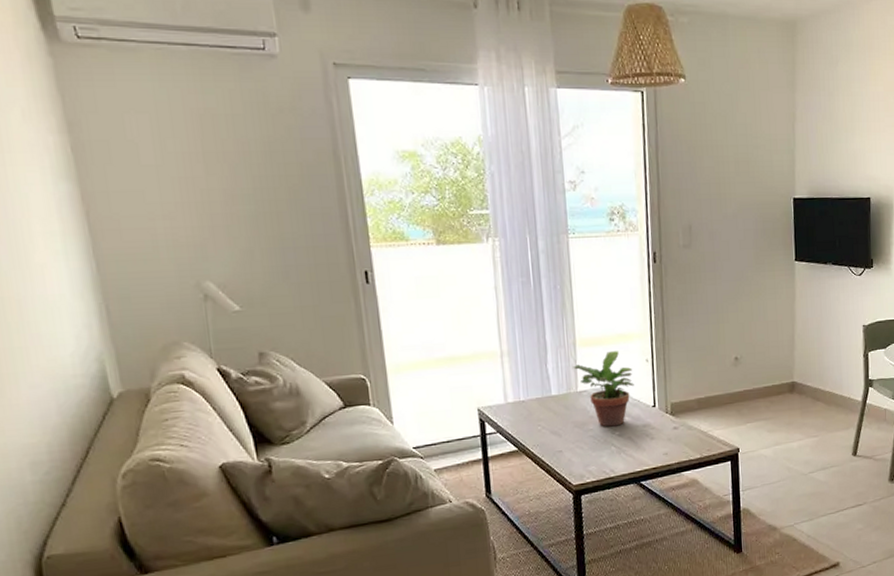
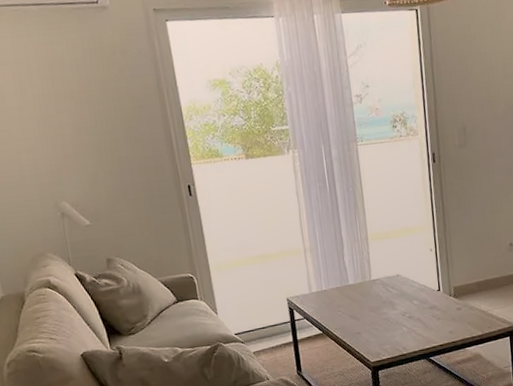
potted plant: present [573,351,634,427] -> none [366,243,421,310]

